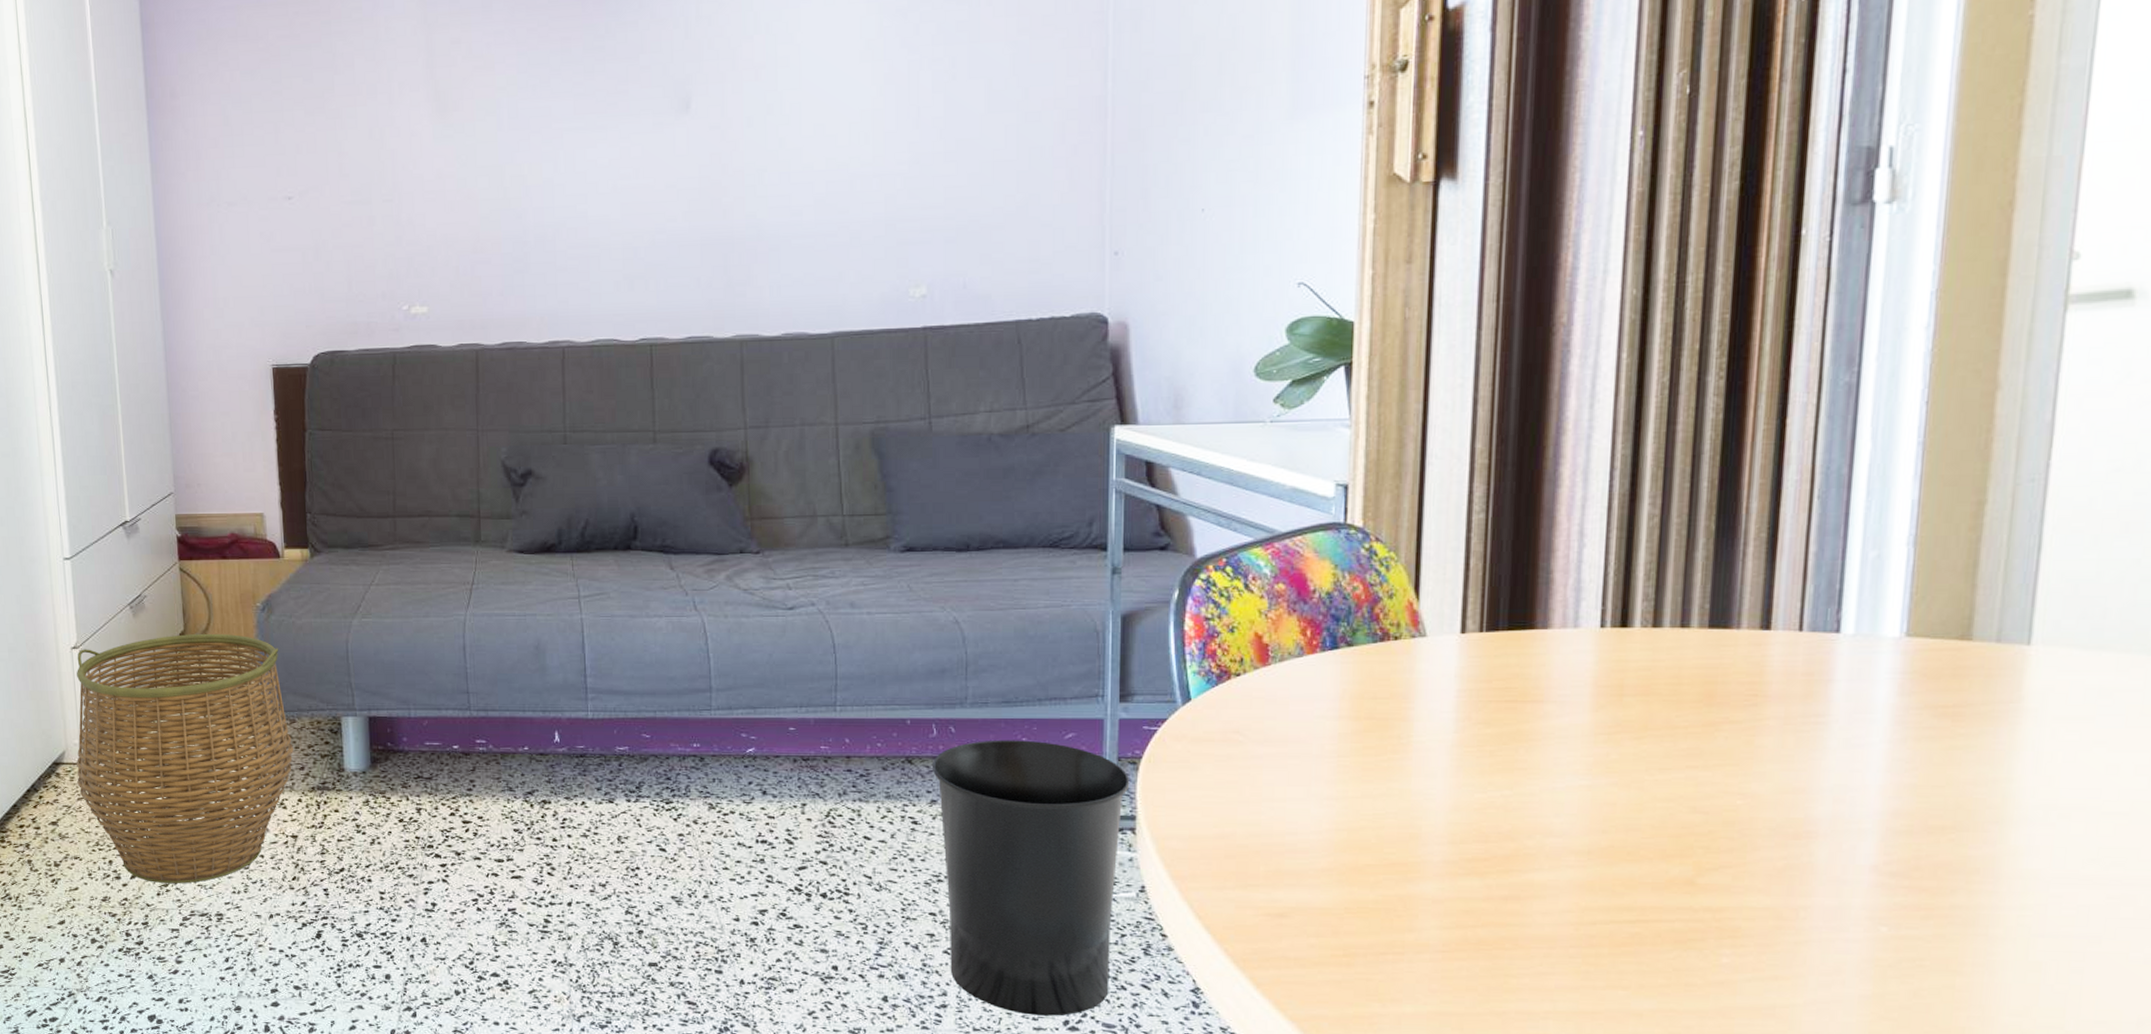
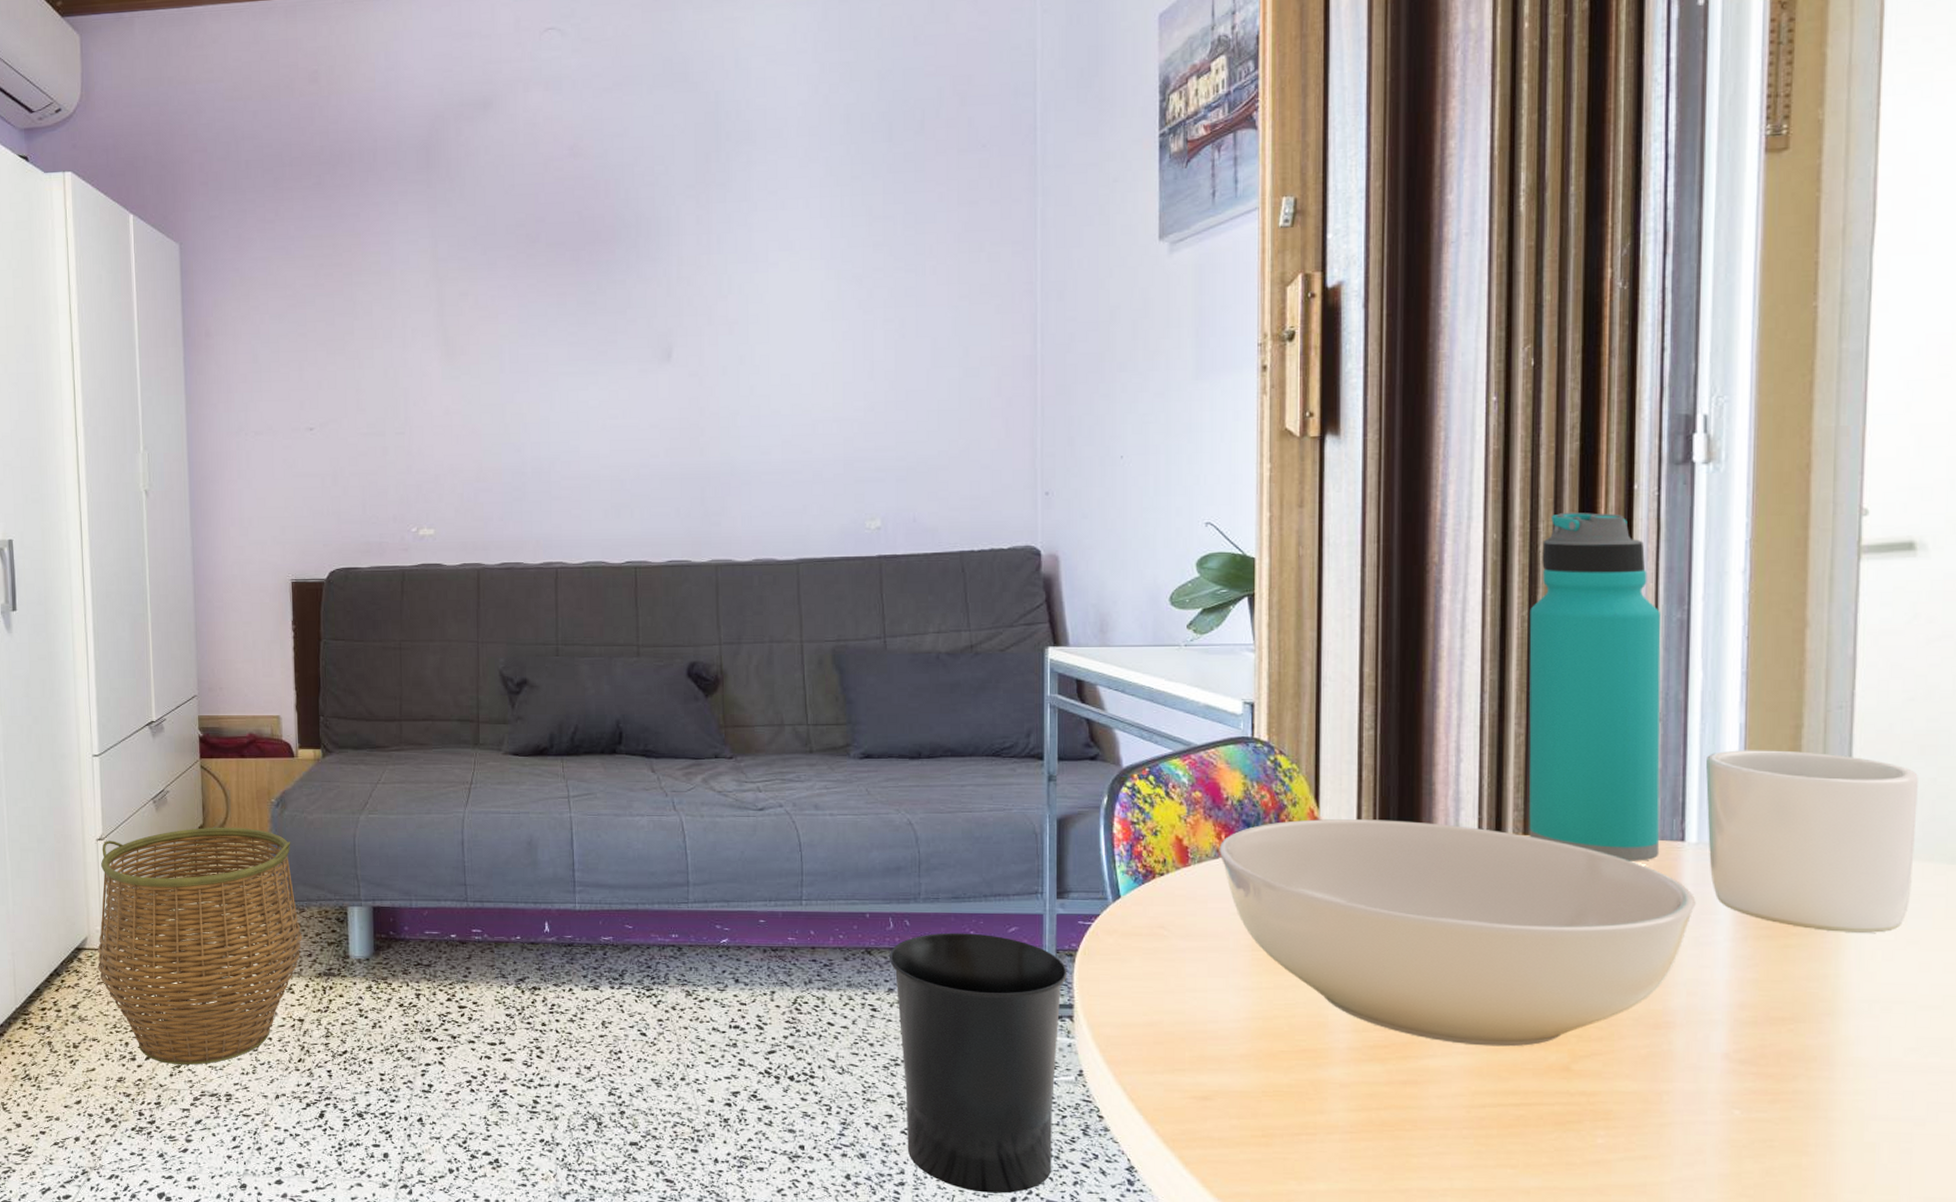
bowl: none [1303,612,1849,859] -> present [1219,819,1696,1047]
water bottle: none [1659,263,1826,656] -> present [1529,513,1661,861]
mug: none [1867,529,2120,732] -> present [1706,750,1918,933]

